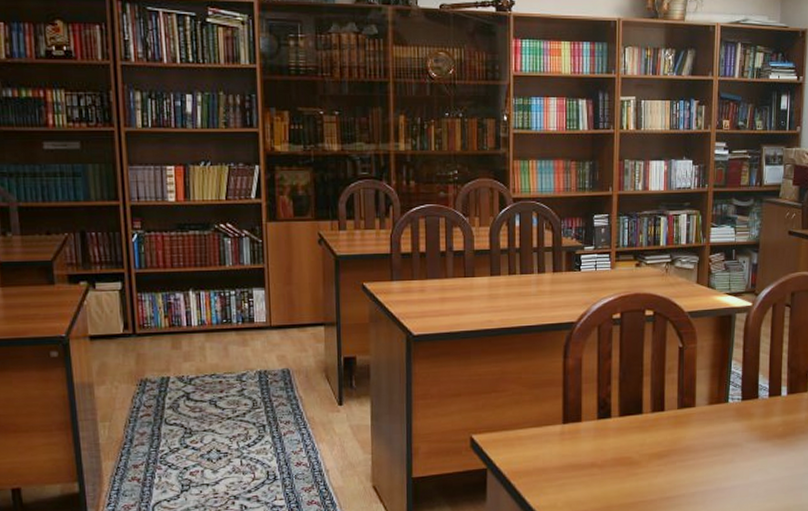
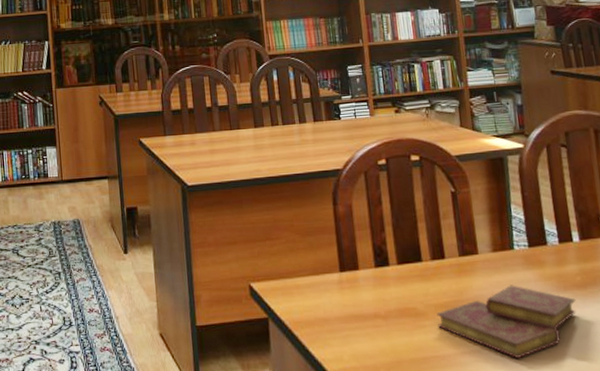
book: none [649,435,775,502] -> present [436,285,576,359]

